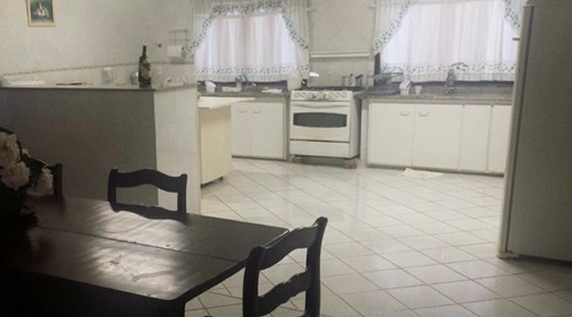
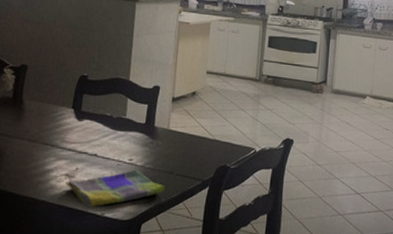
dish towel: none [112,255,203,289] -> present [66,170,165,207]

